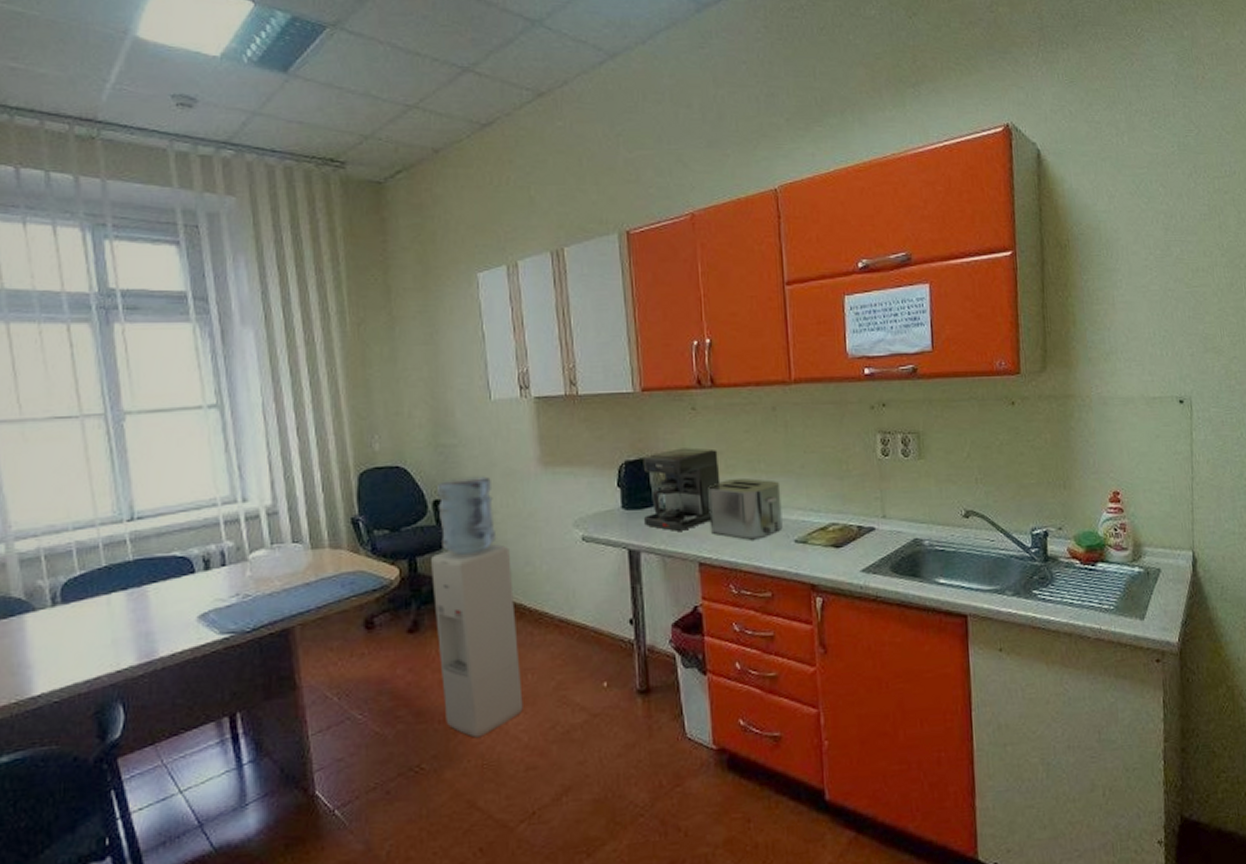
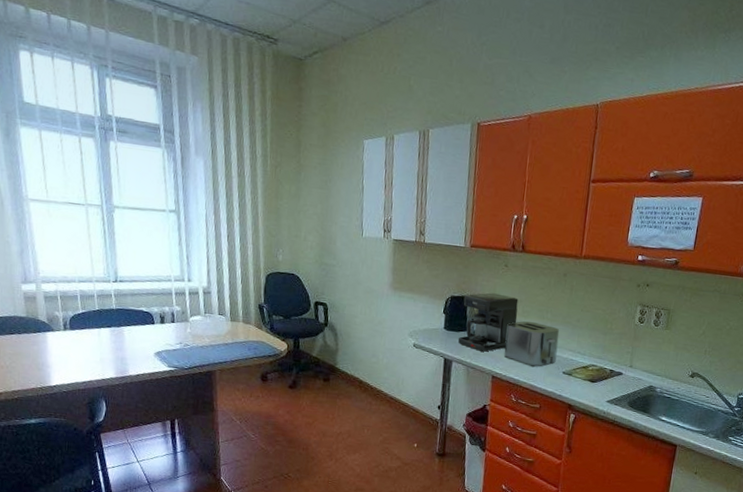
water cooler: present [431,474,523,738] -> none [307,287,363,464]

